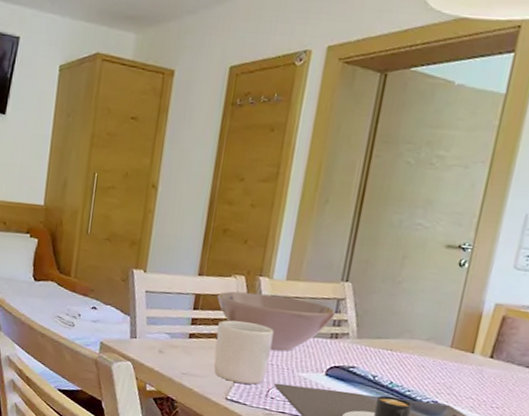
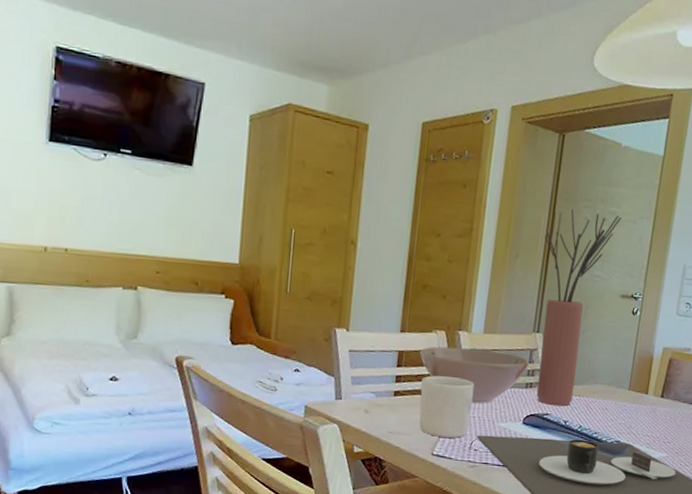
vase: none [342,153,450,361] -> present [536,209,621,407]

